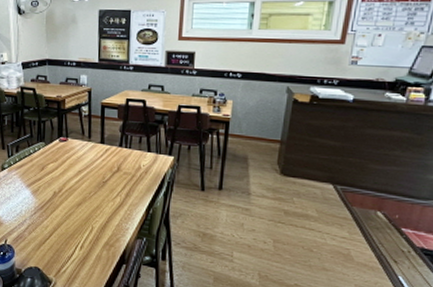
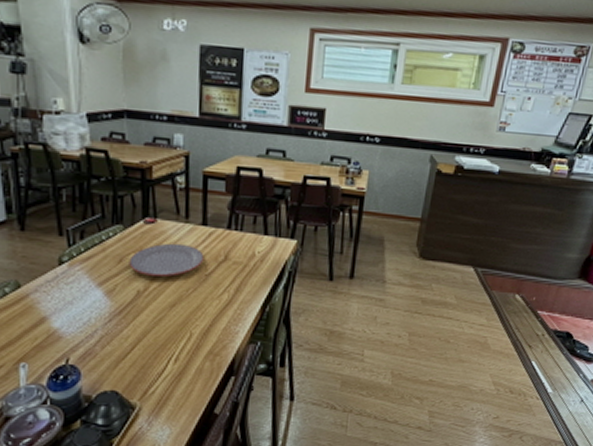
plate: none [48,156,102,182] -> present [129,243,204,276]

